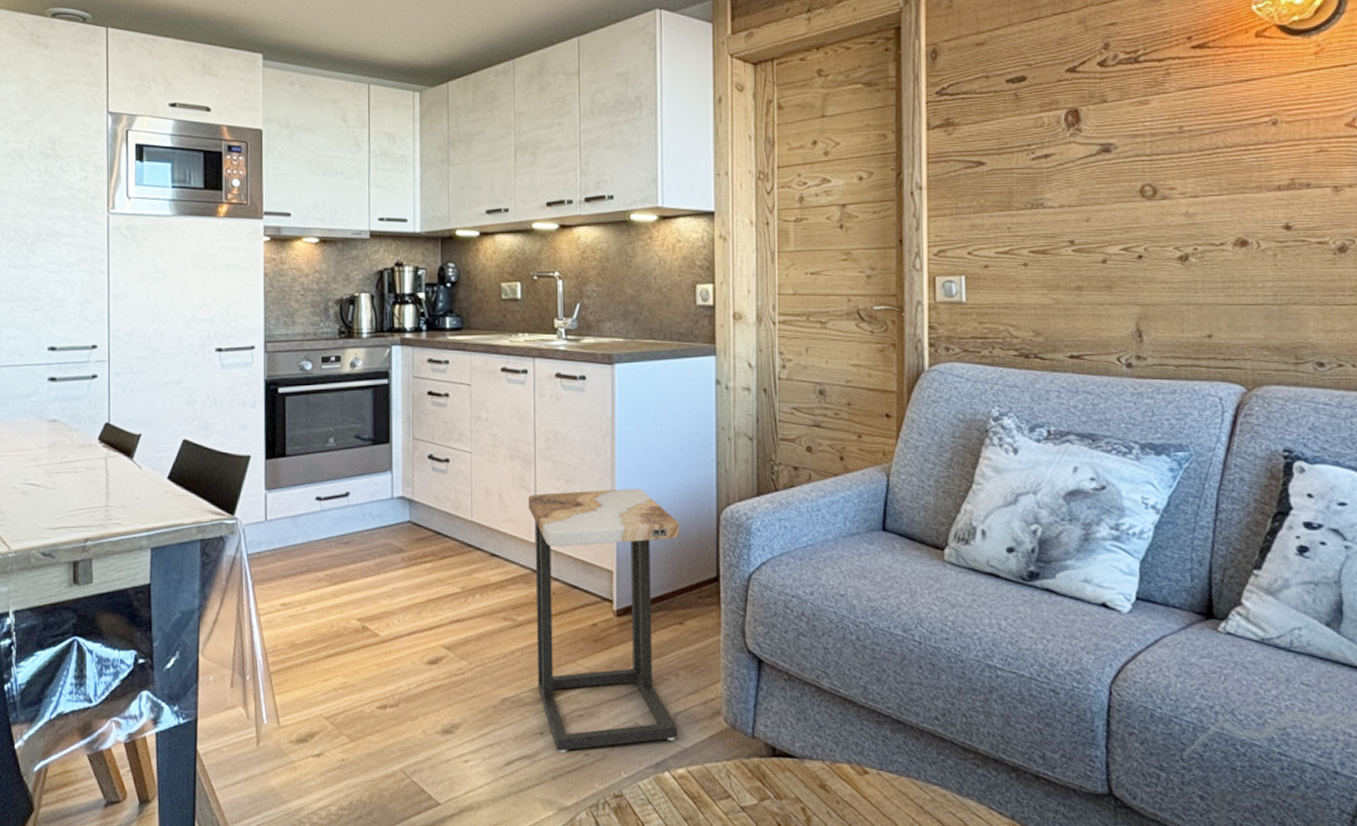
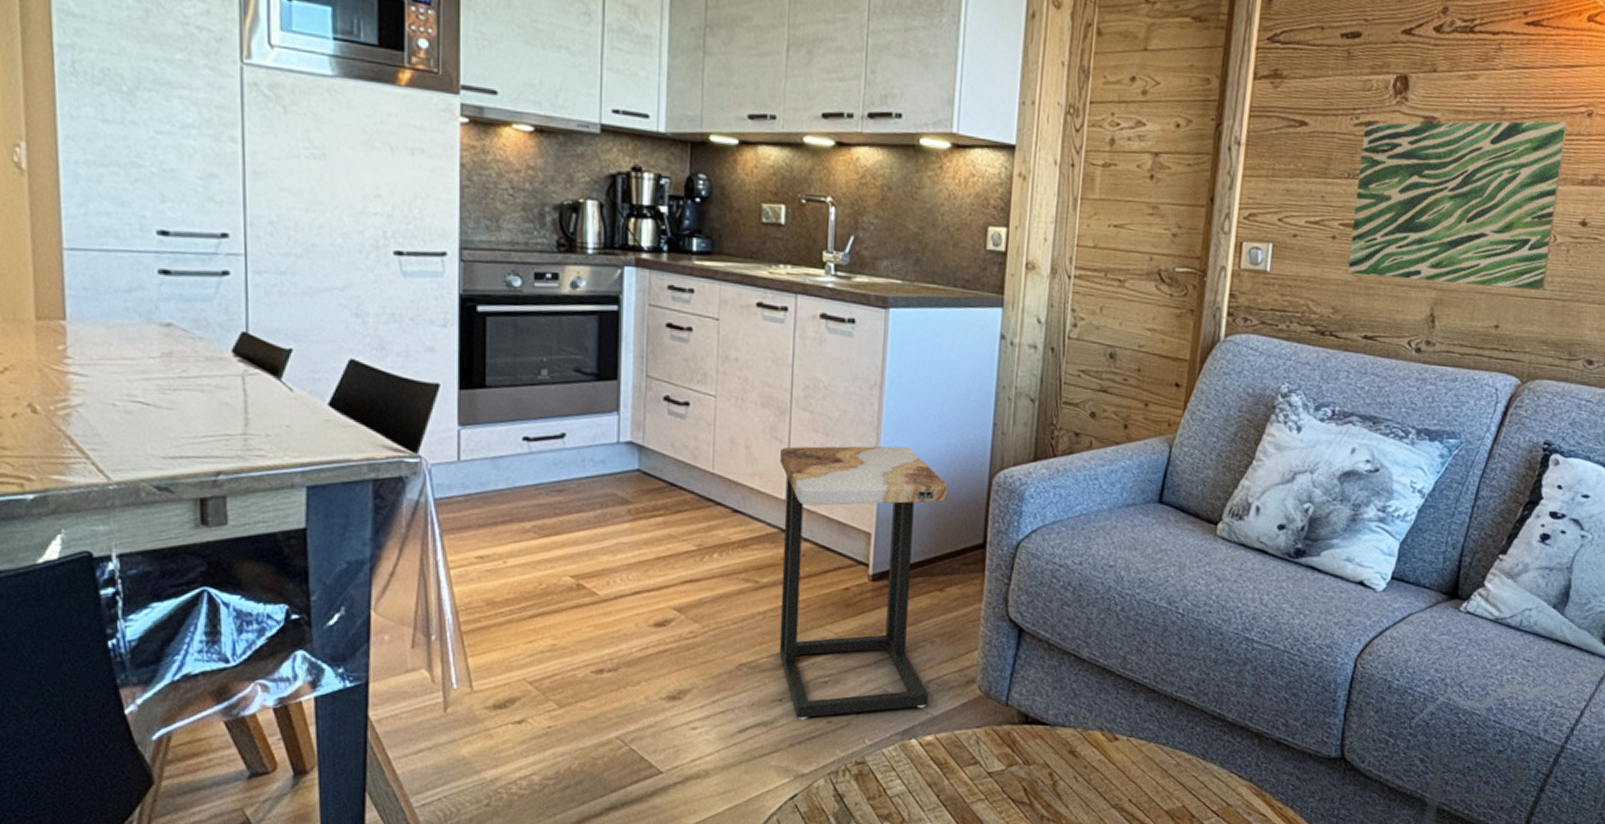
wall art: none [1042,132,1255,298] -> present [1347,121,1568,291]

